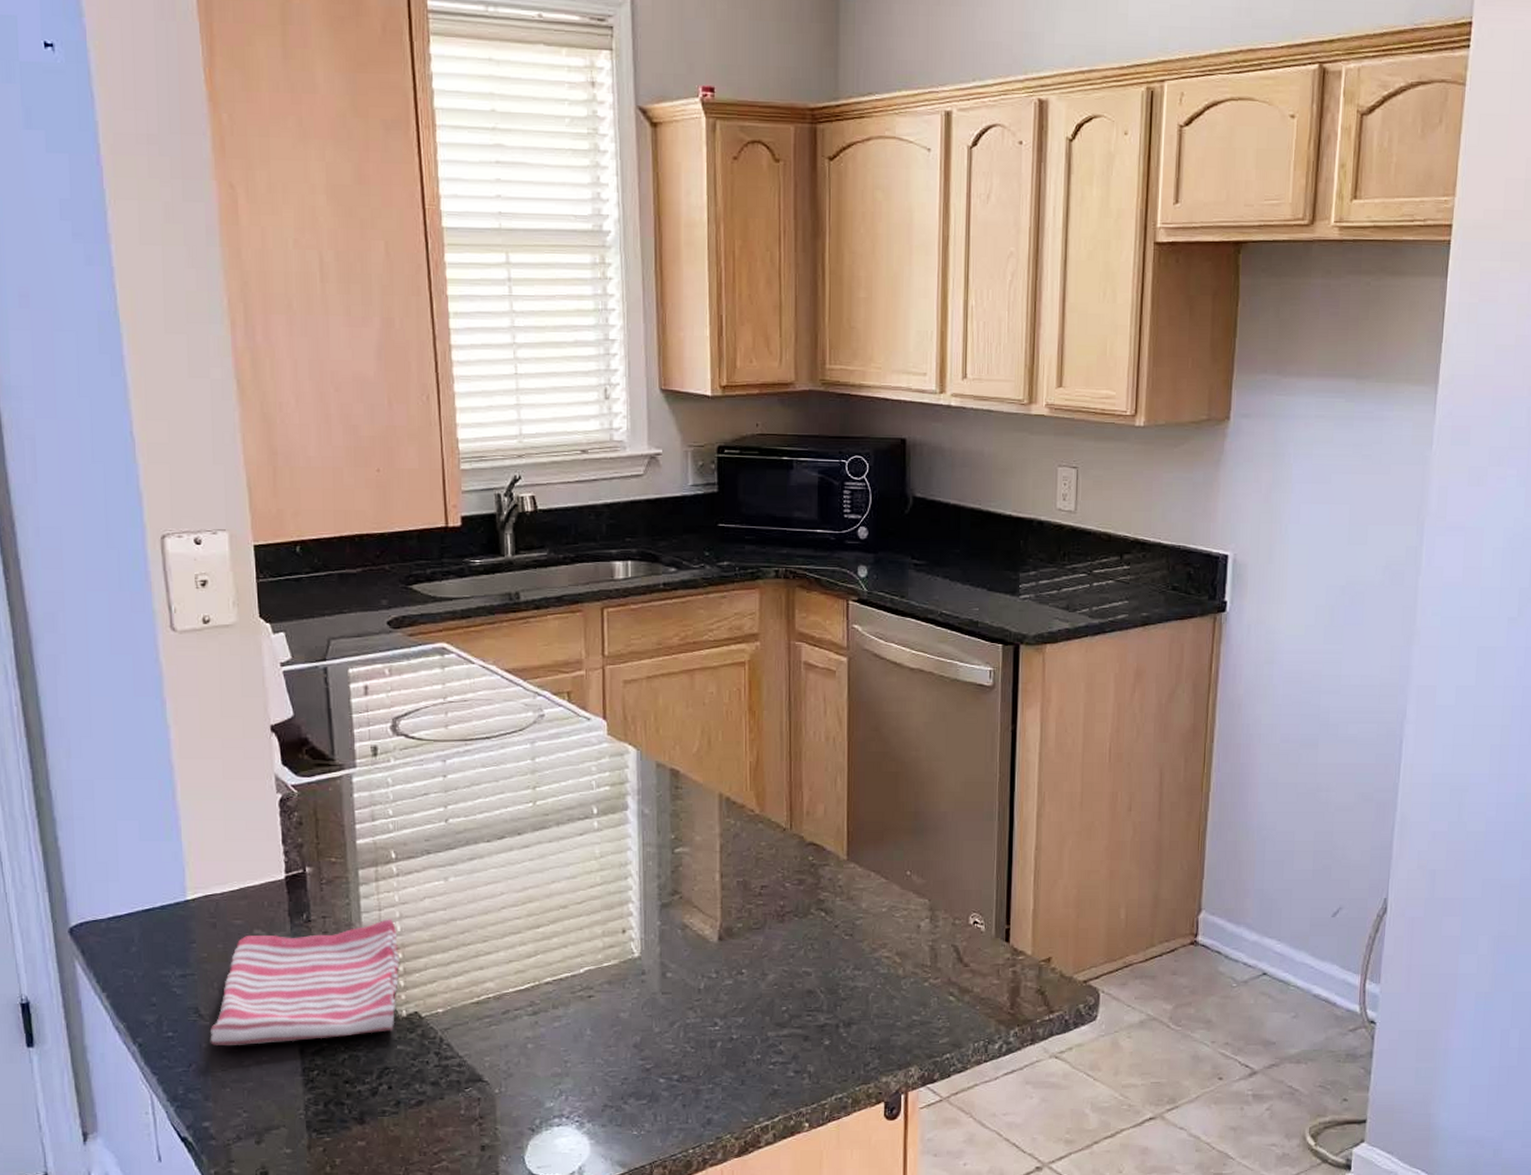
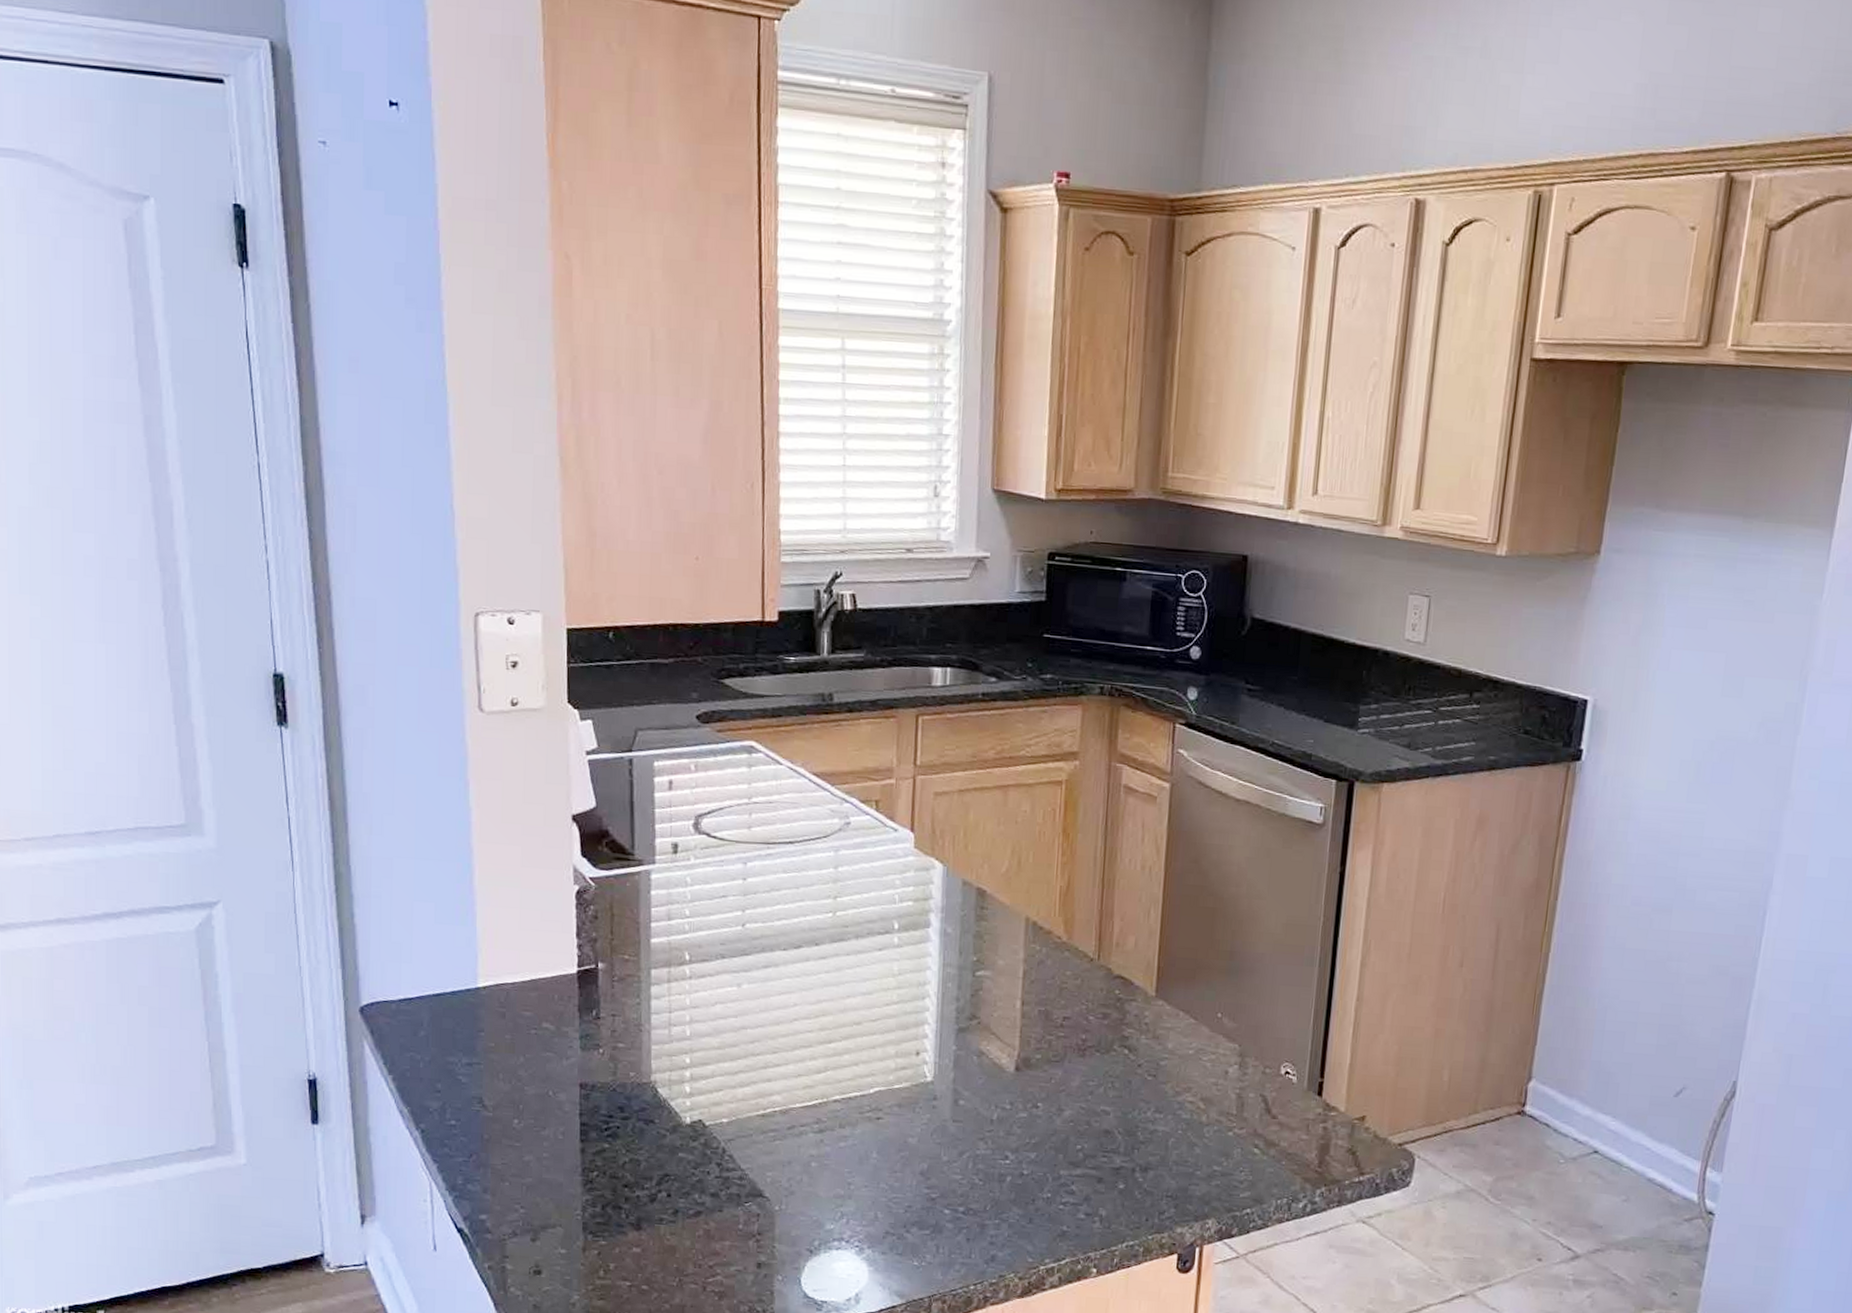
dish towel: present [209,919,399,1045] -> none [492,1022,687,1140]

